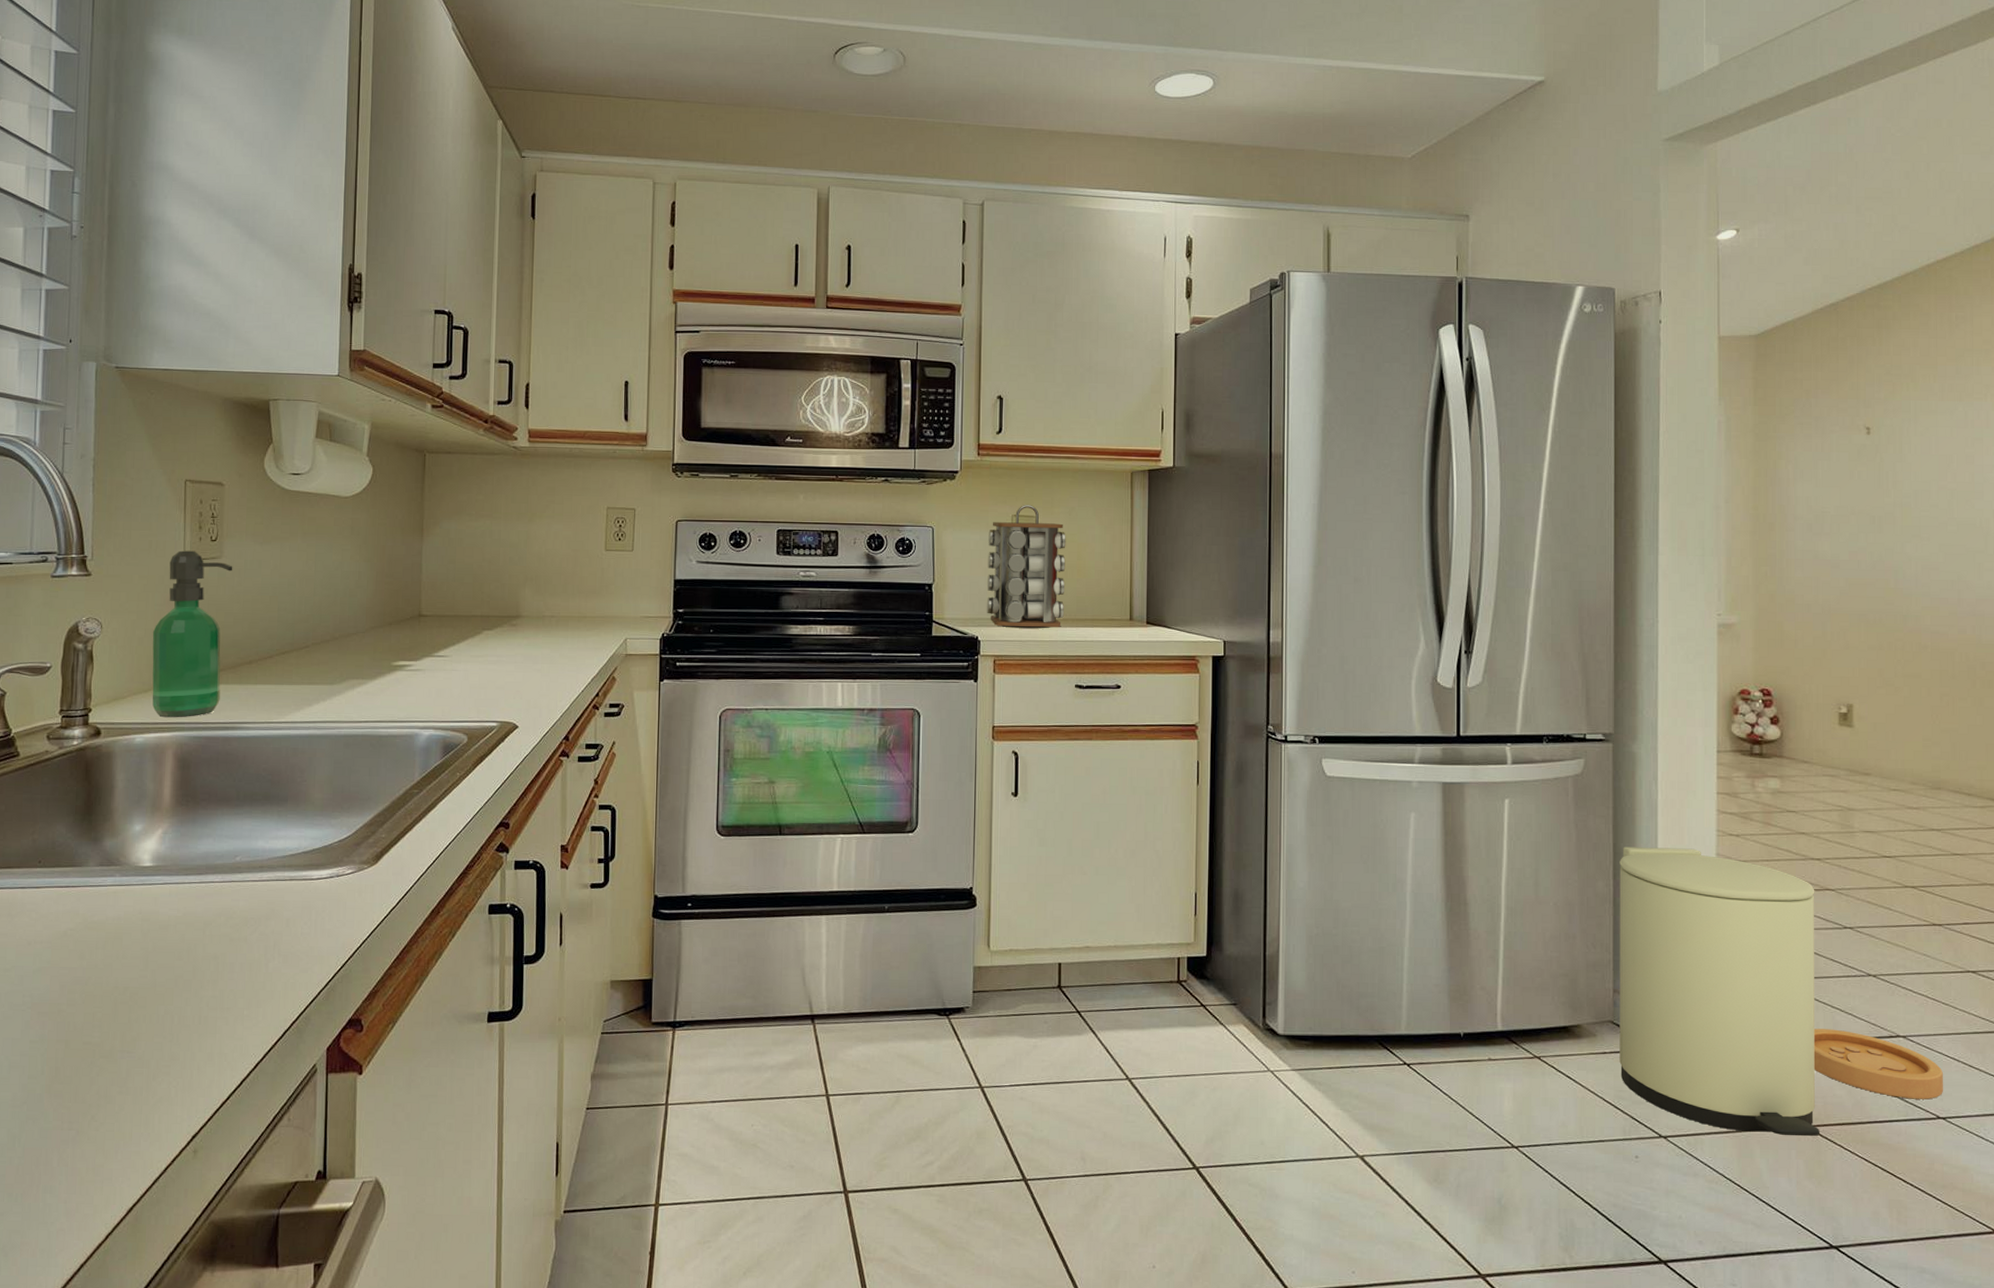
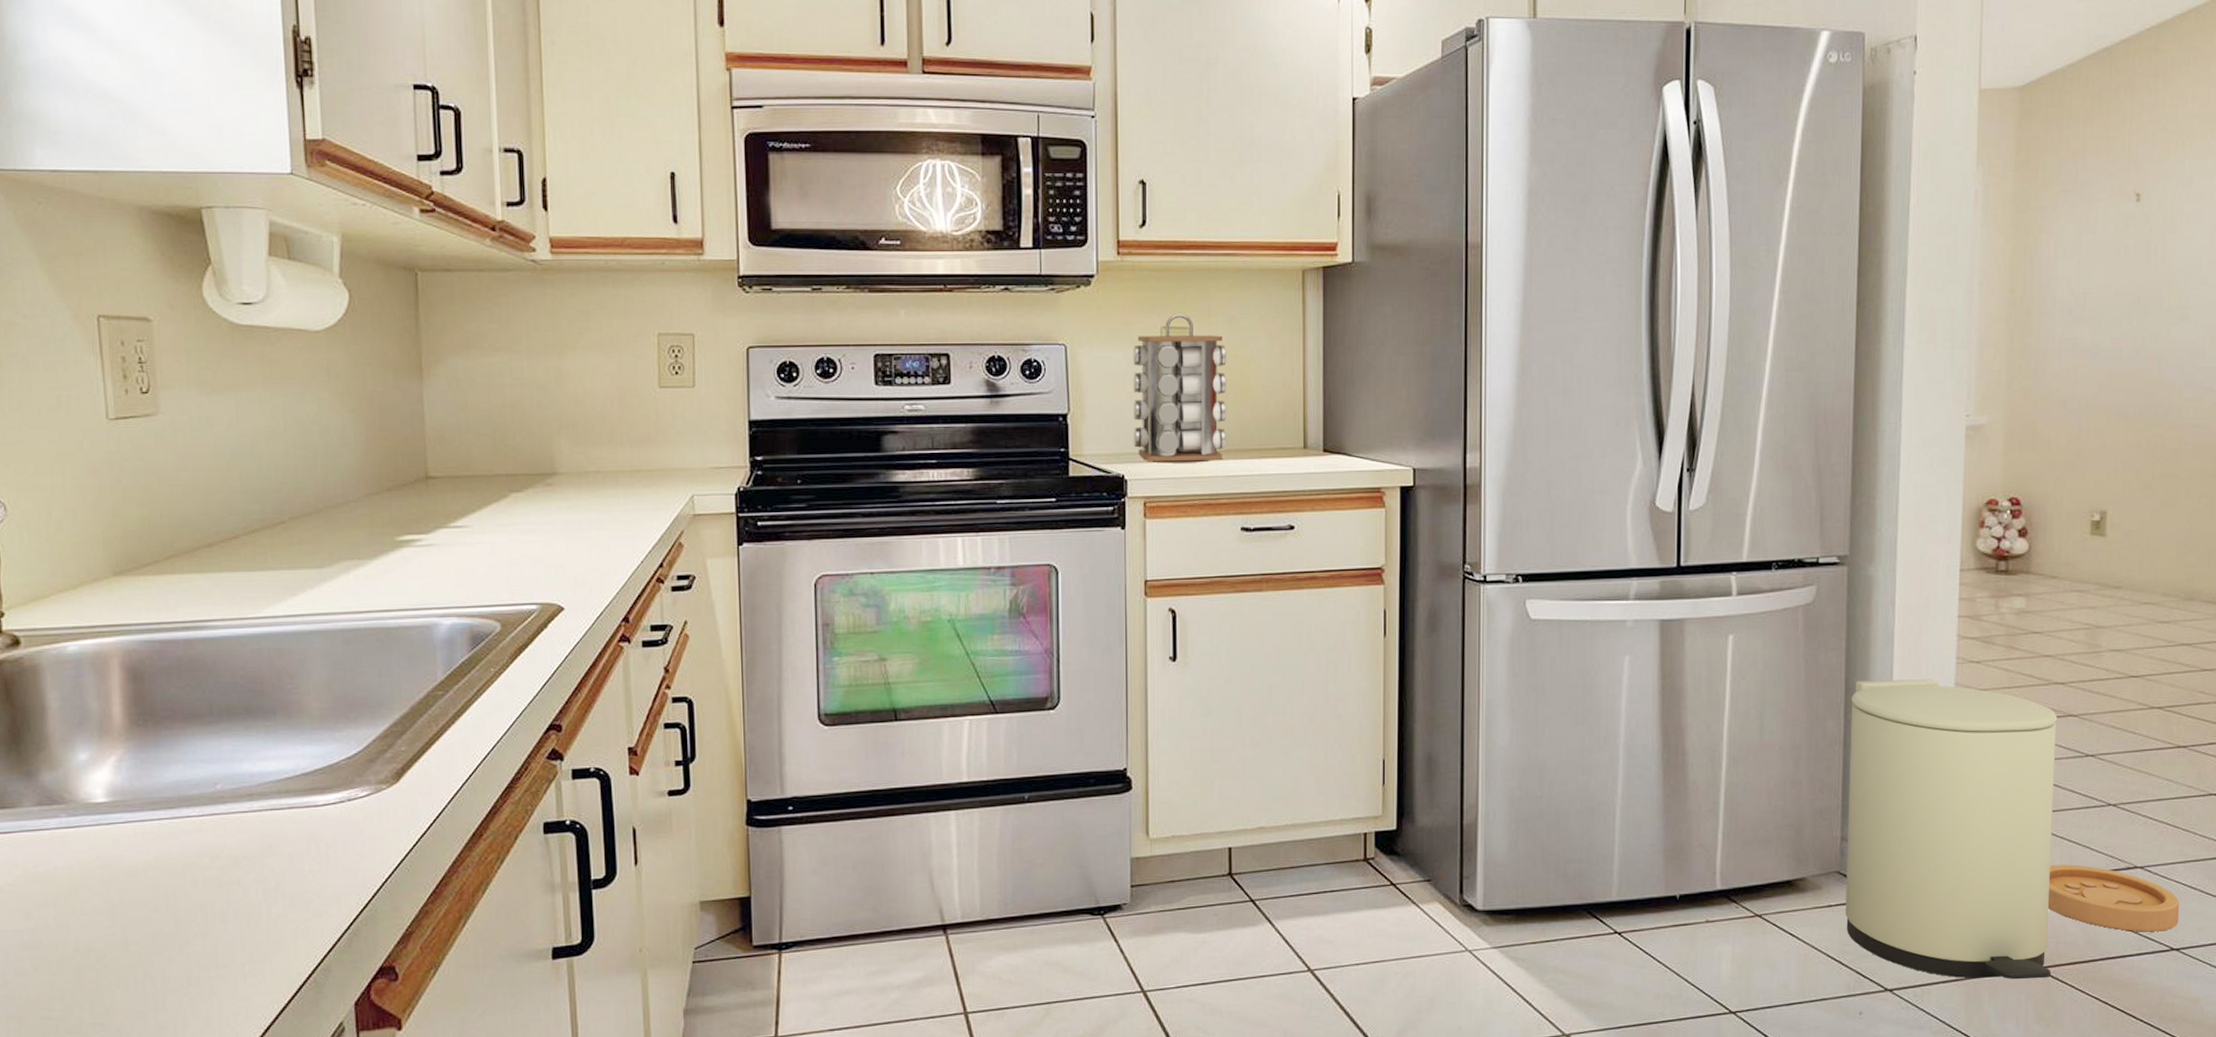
soap dispenser: present [152,550,233,718] -> none [75,407,175,619]

